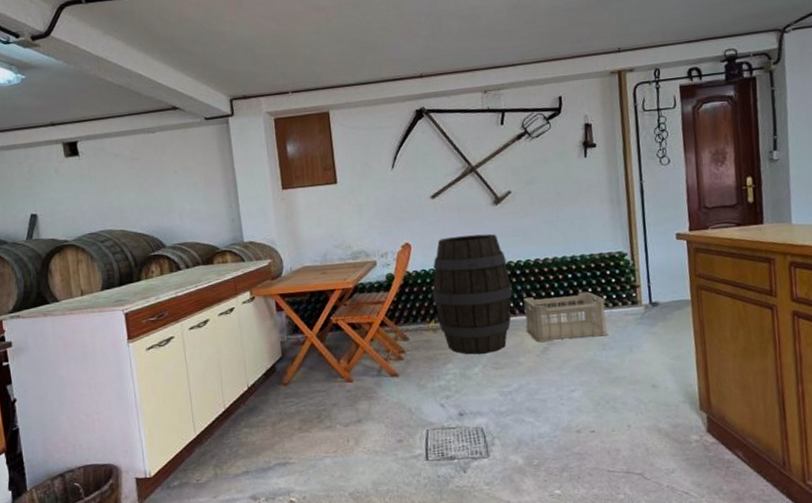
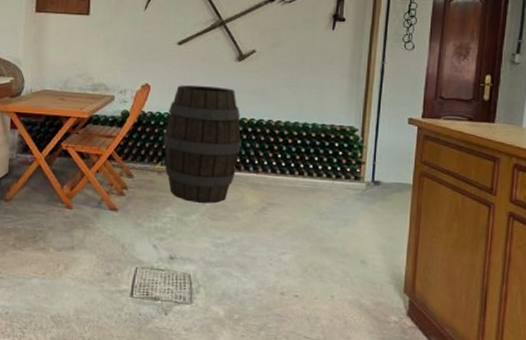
plastic crate: present [523,292,608,343] -> none [247,156,330,206]

